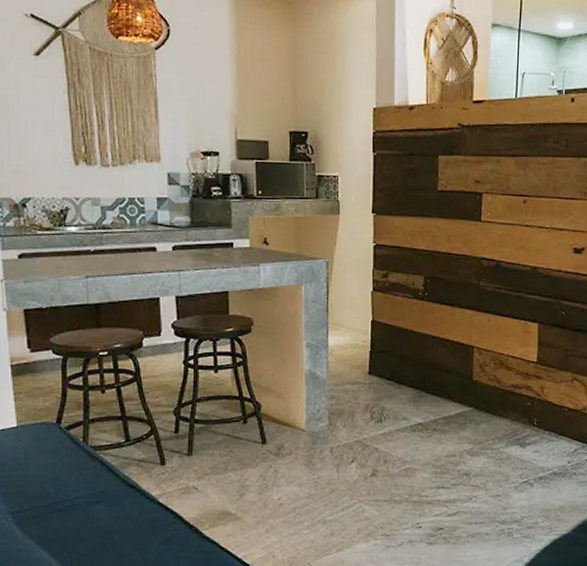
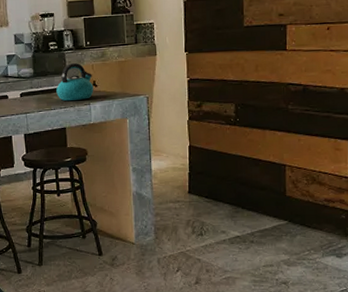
kettle: none [218,215,264,259] -> present [56,63,94,101]

